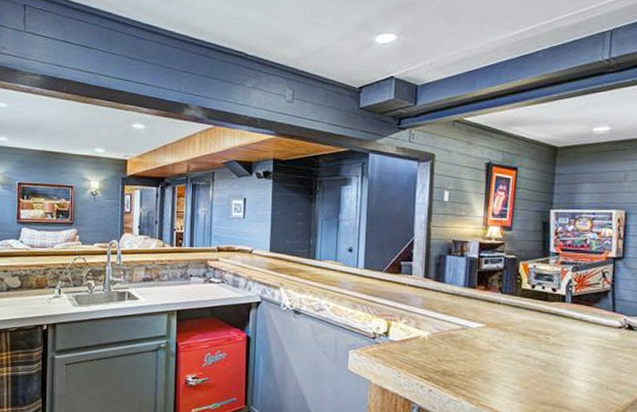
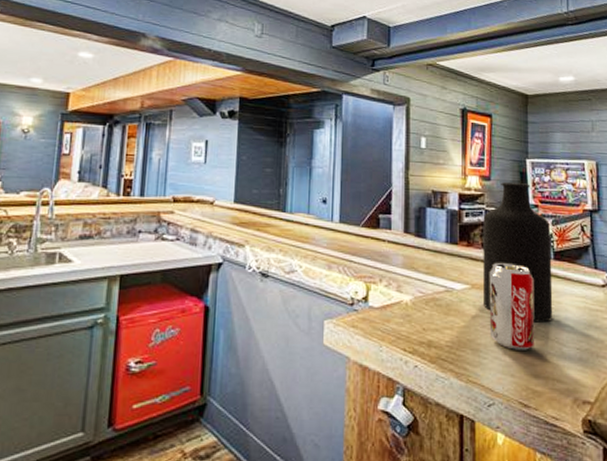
bottle: none [497,232,570,358] -> present [483,182,553,323]
beverage can: none [501,305,549,381] -> present [489,263,535,350]

